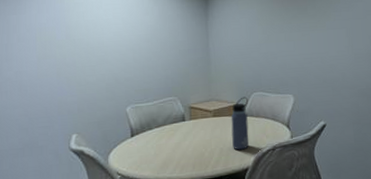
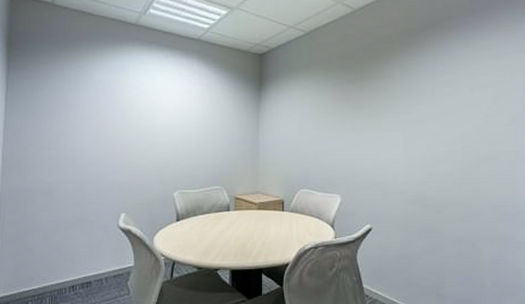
water bottle: present [231,96,249,150] -> none [275,192,295,245]

